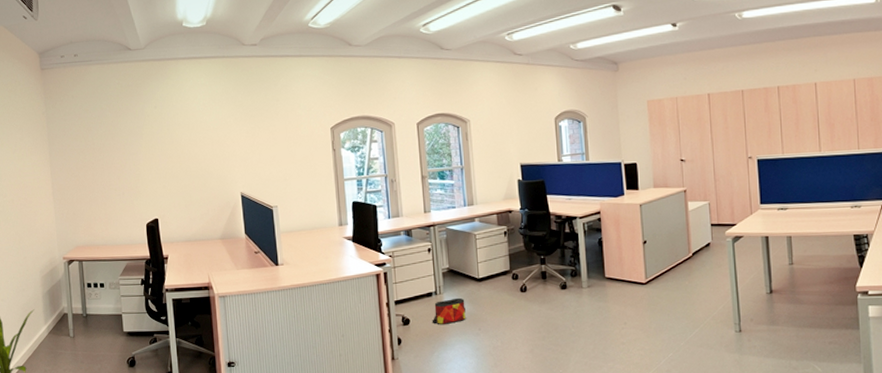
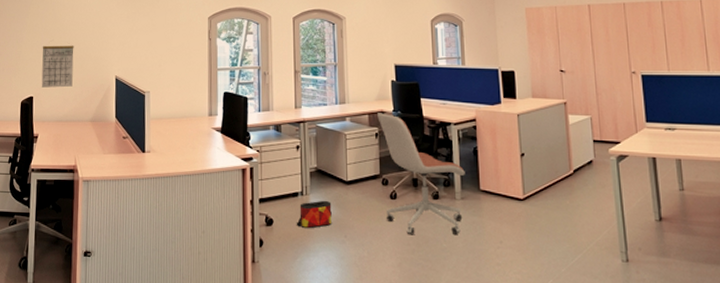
calendar: none [161,164,198,209] -> present [41,45,74,88]
office chair: none [505,212,591,324] -> present [377,113,465,235]

